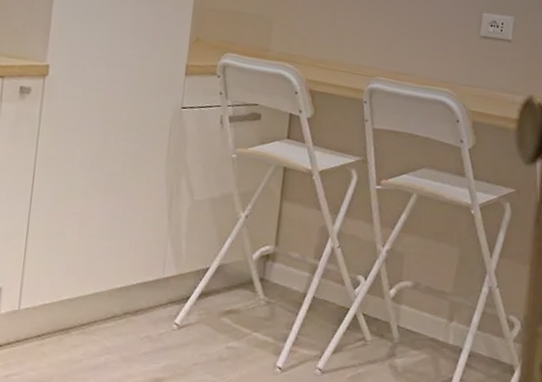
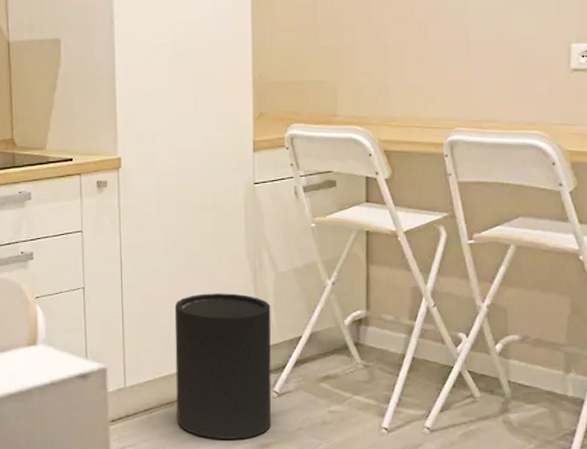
trash can: none [70,215,183,373] -> present [174,293,272,439]

